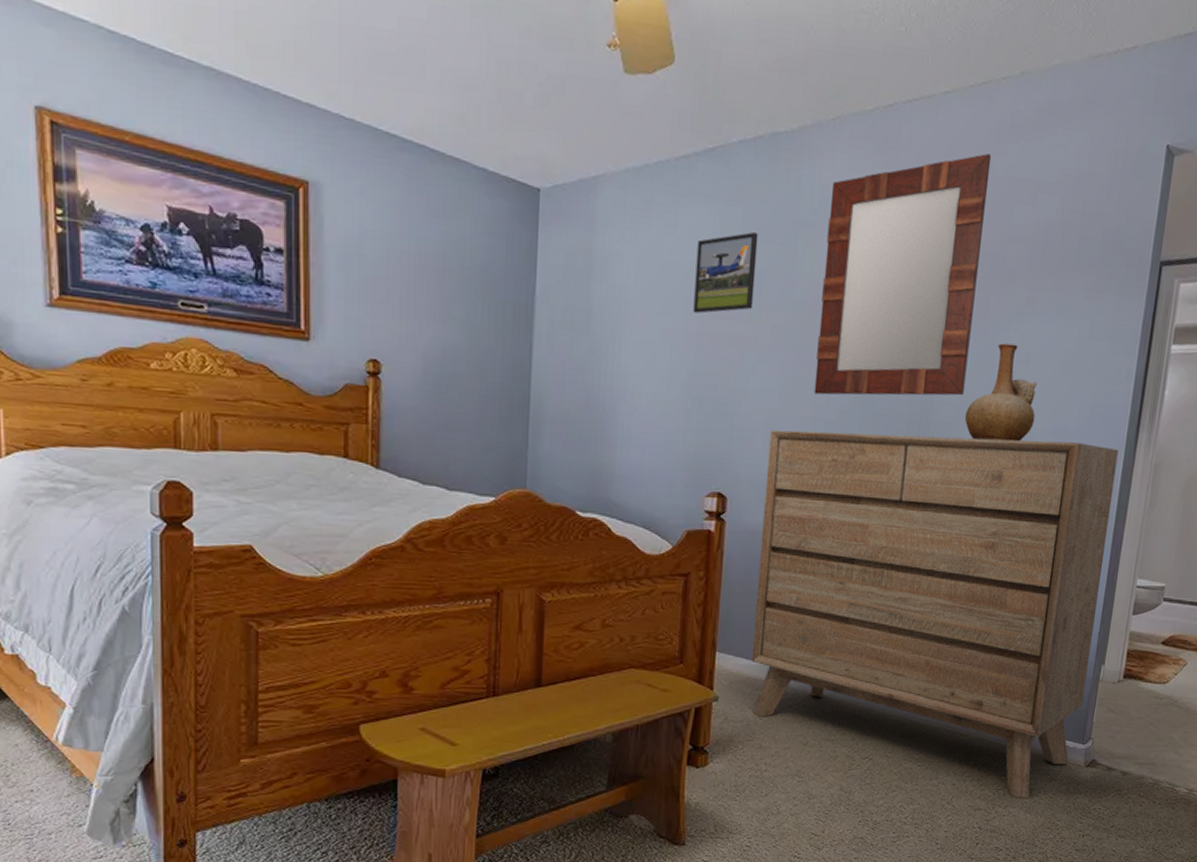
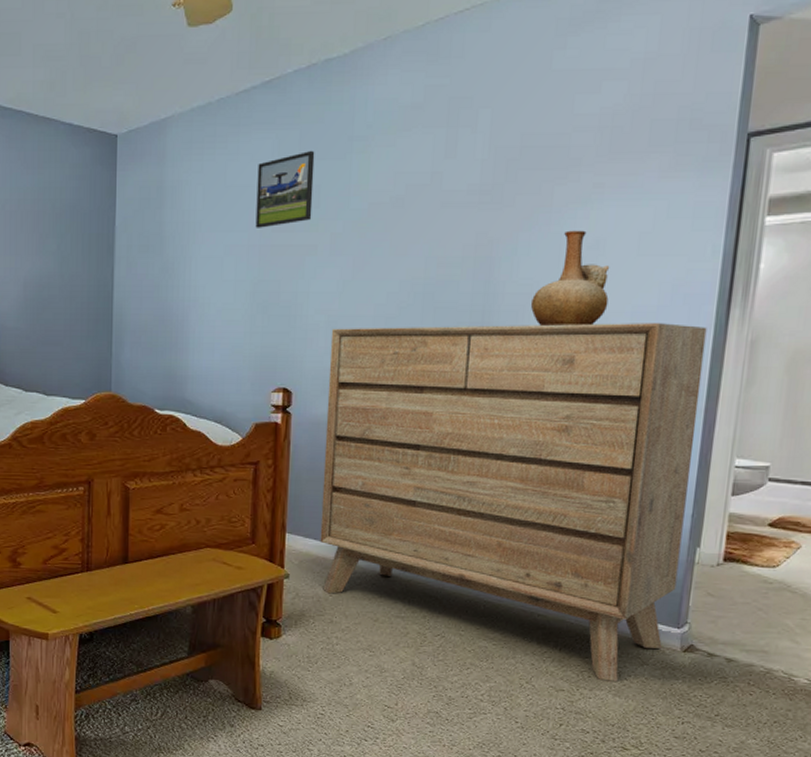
home mirror: present [814,153,992,396] -> none [373,50,550,293]

